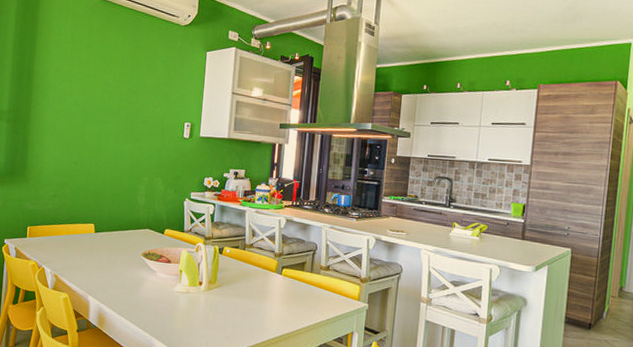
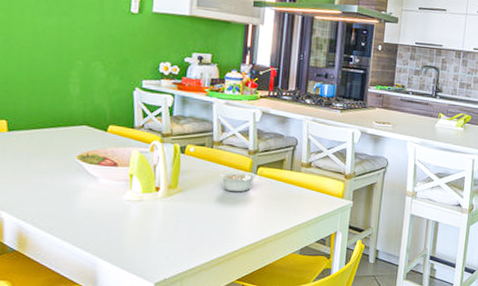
legume: none [250,271,287,290] -> present [220,171,263,192]

